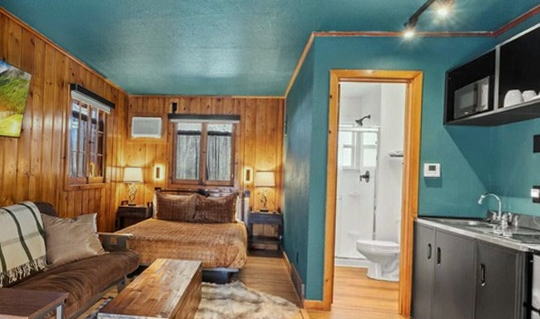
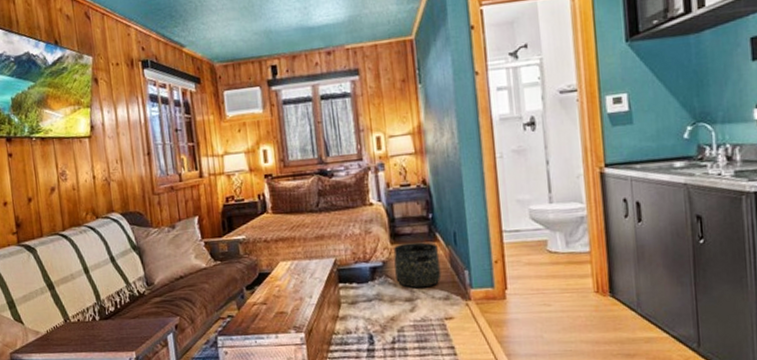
basket: none [246,256,284,294] -> present [393,241,442,289]

